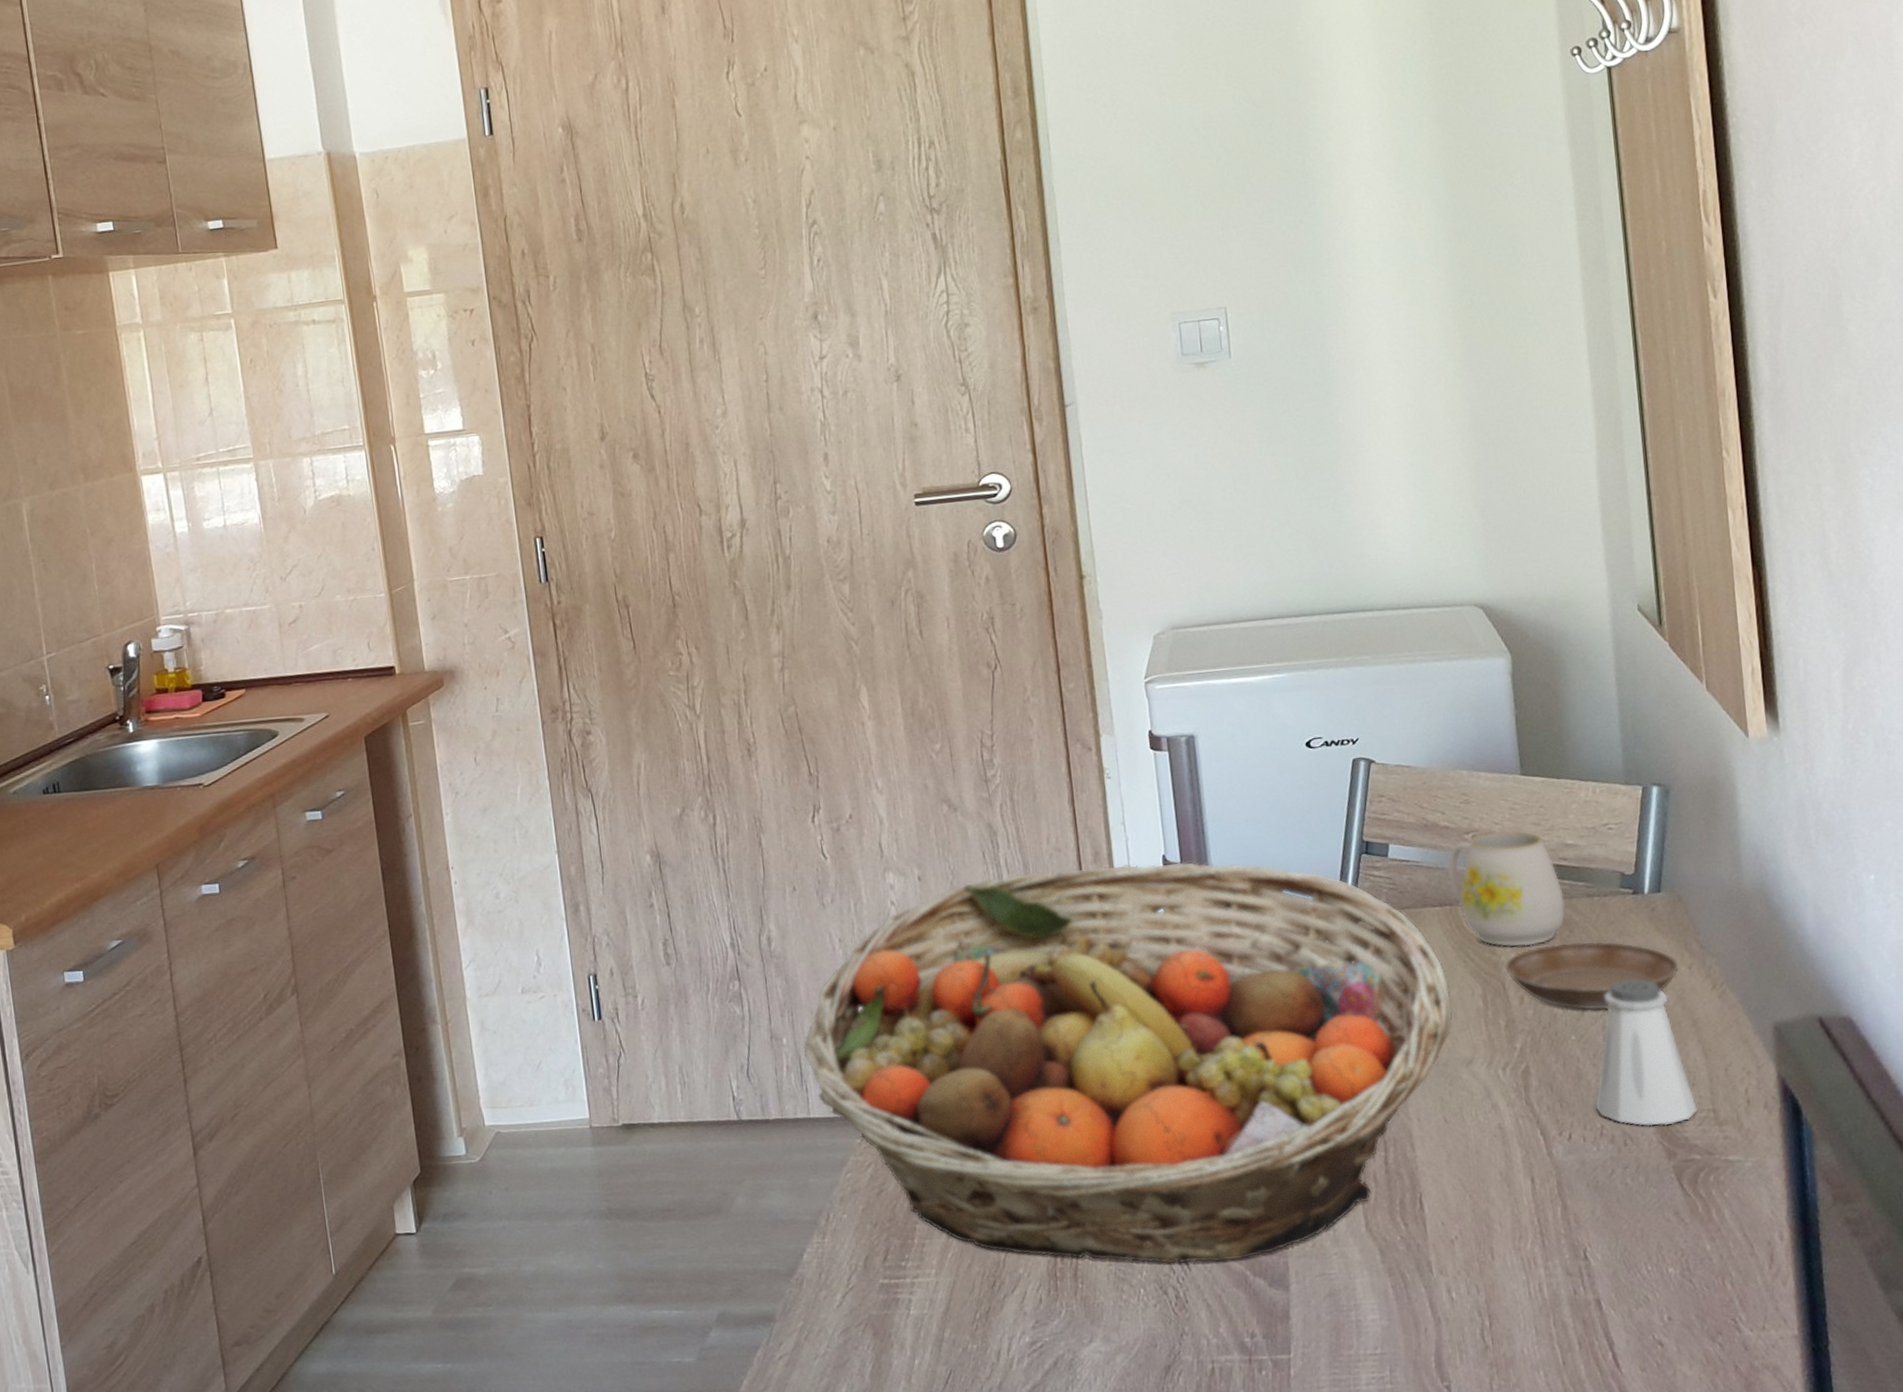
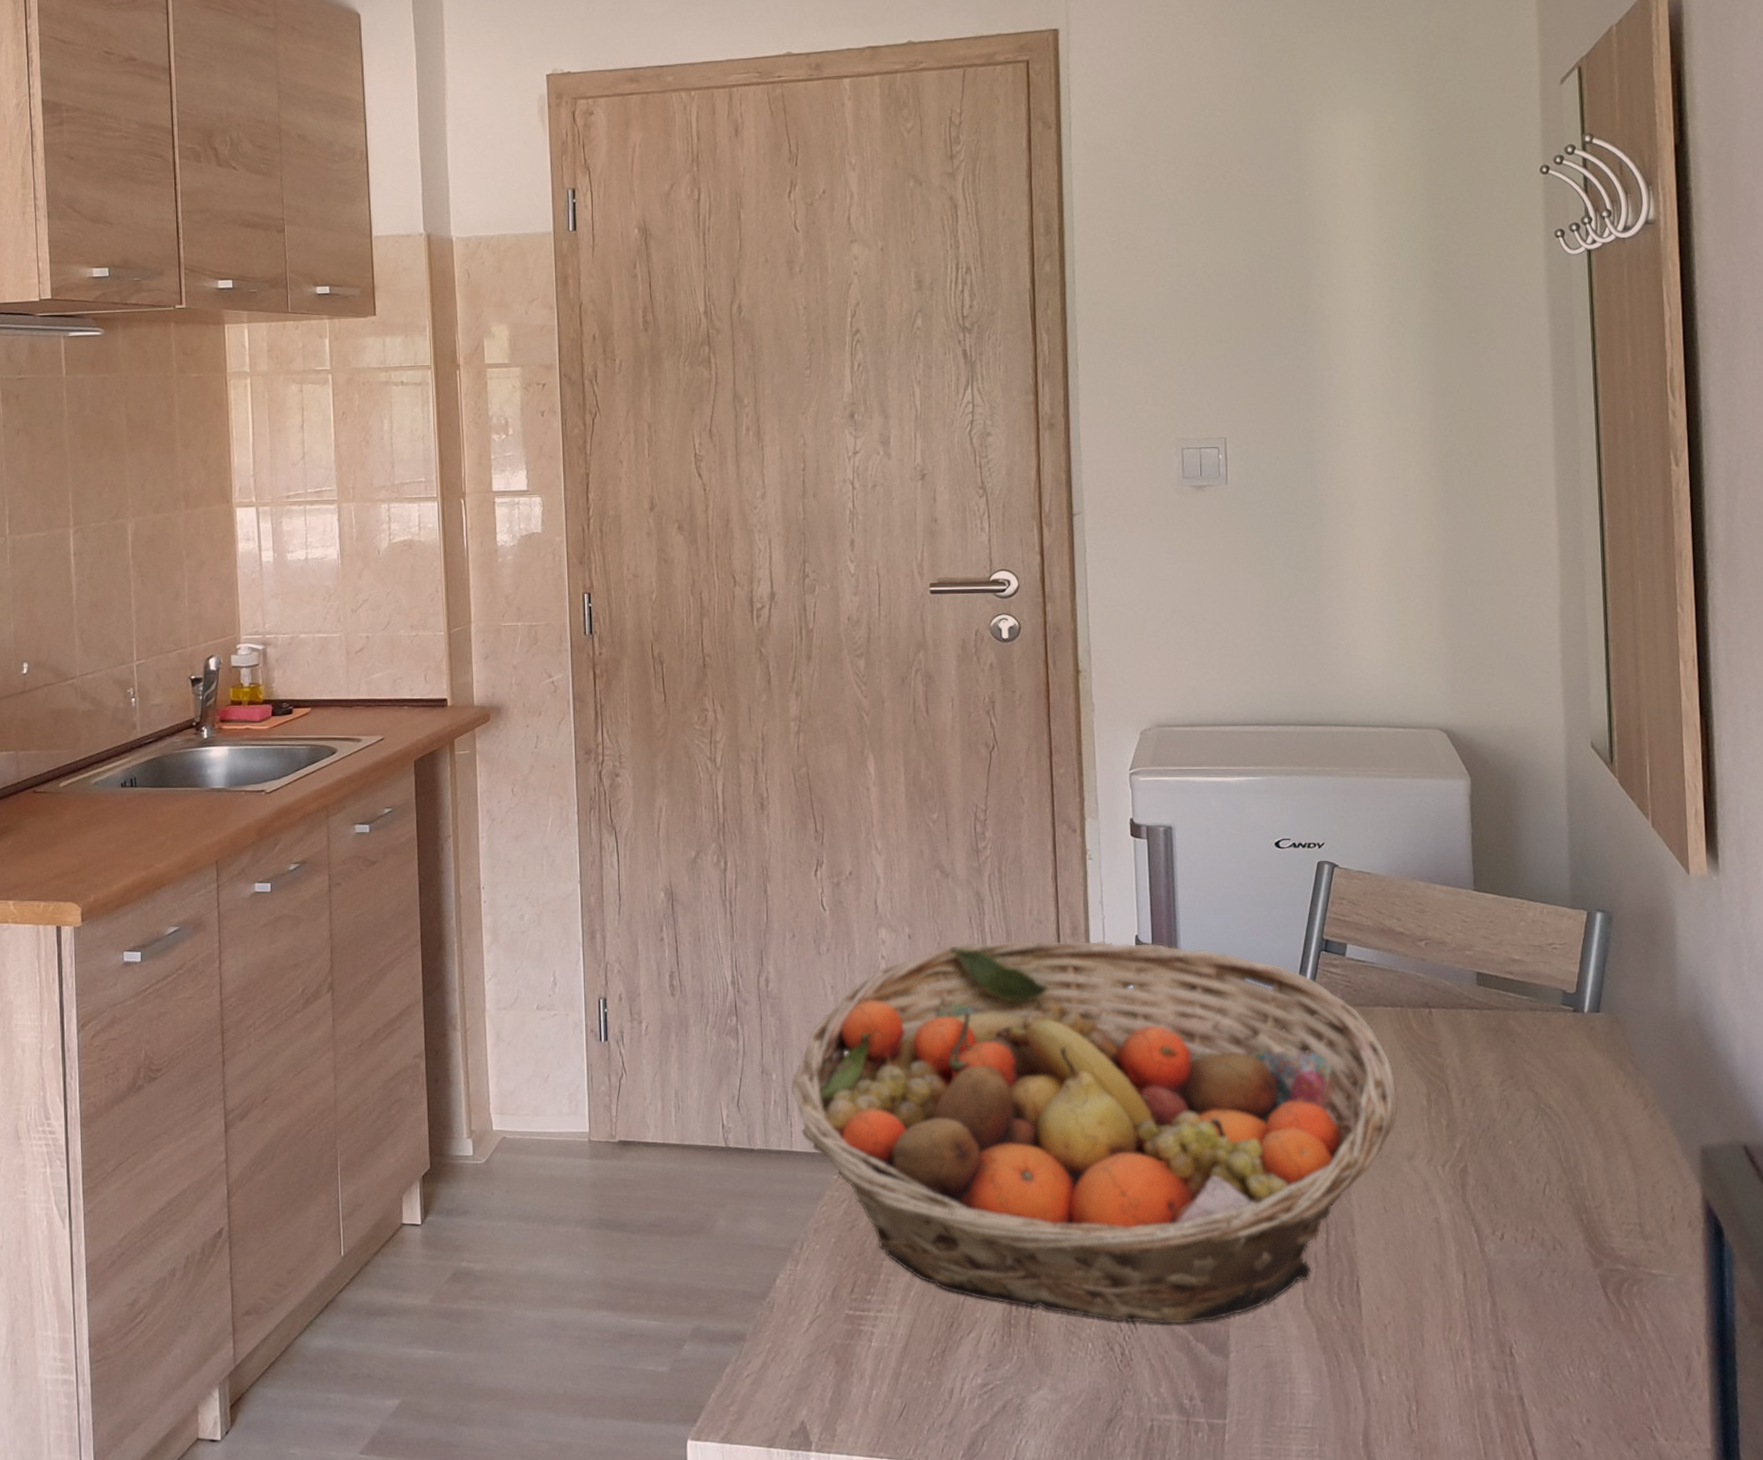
mug: present [1447,830,1566,947] -> none [1400,941,1510,1052]
saucer: present [1504,941,1680,1010] -> none [1448,1052,1615,1119]
saltshaker: present [1595,979,1699,1126] -> none [1527,1093,1626,1235]

